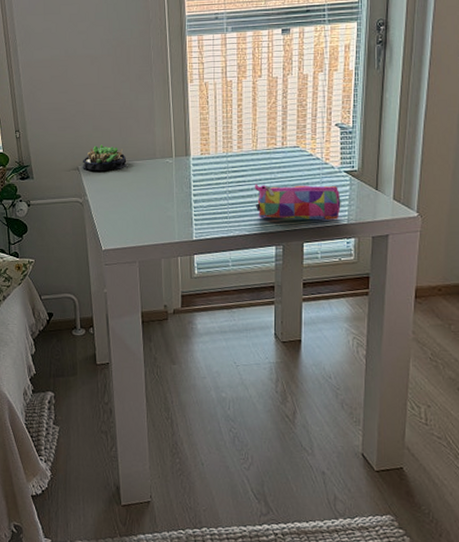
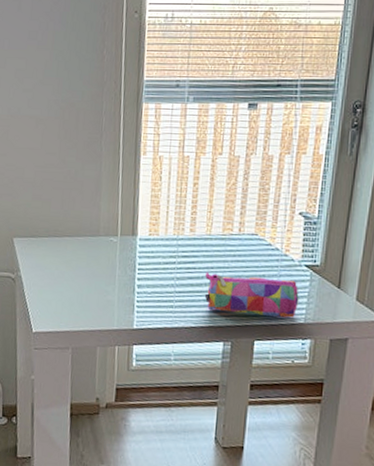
succulent plant: present [82,144,127,172] -> none [17,216,67,246]

